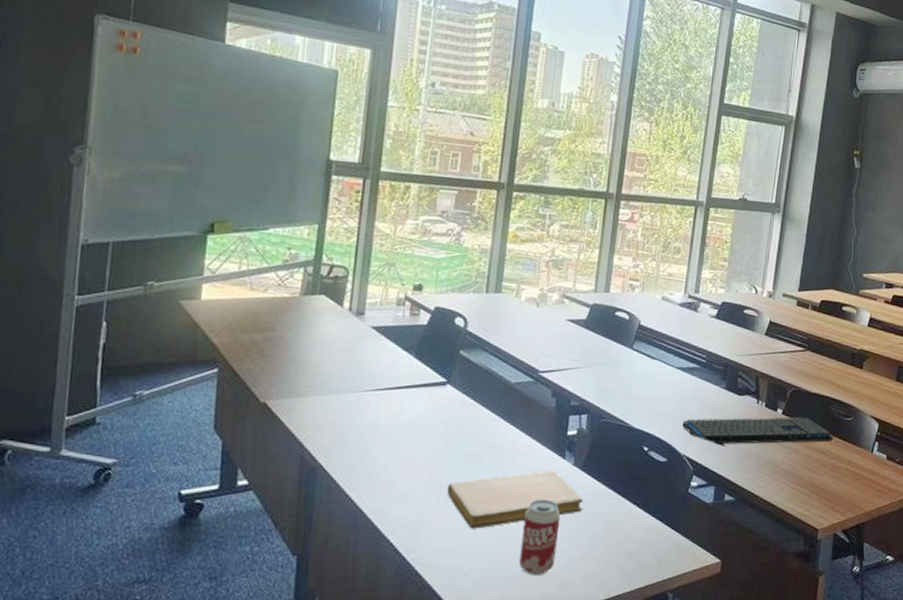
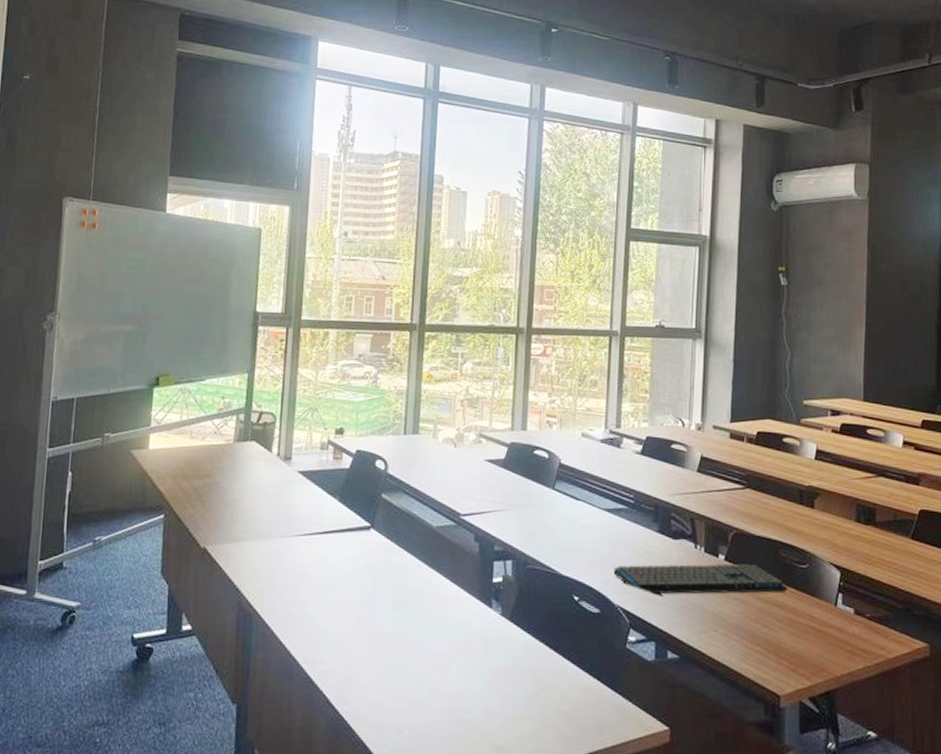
notebook: present [447,470,584,529] -> none [376,620,514,682]
beverage can: present [519,499,561,575] -> none [451,652,491,736]

